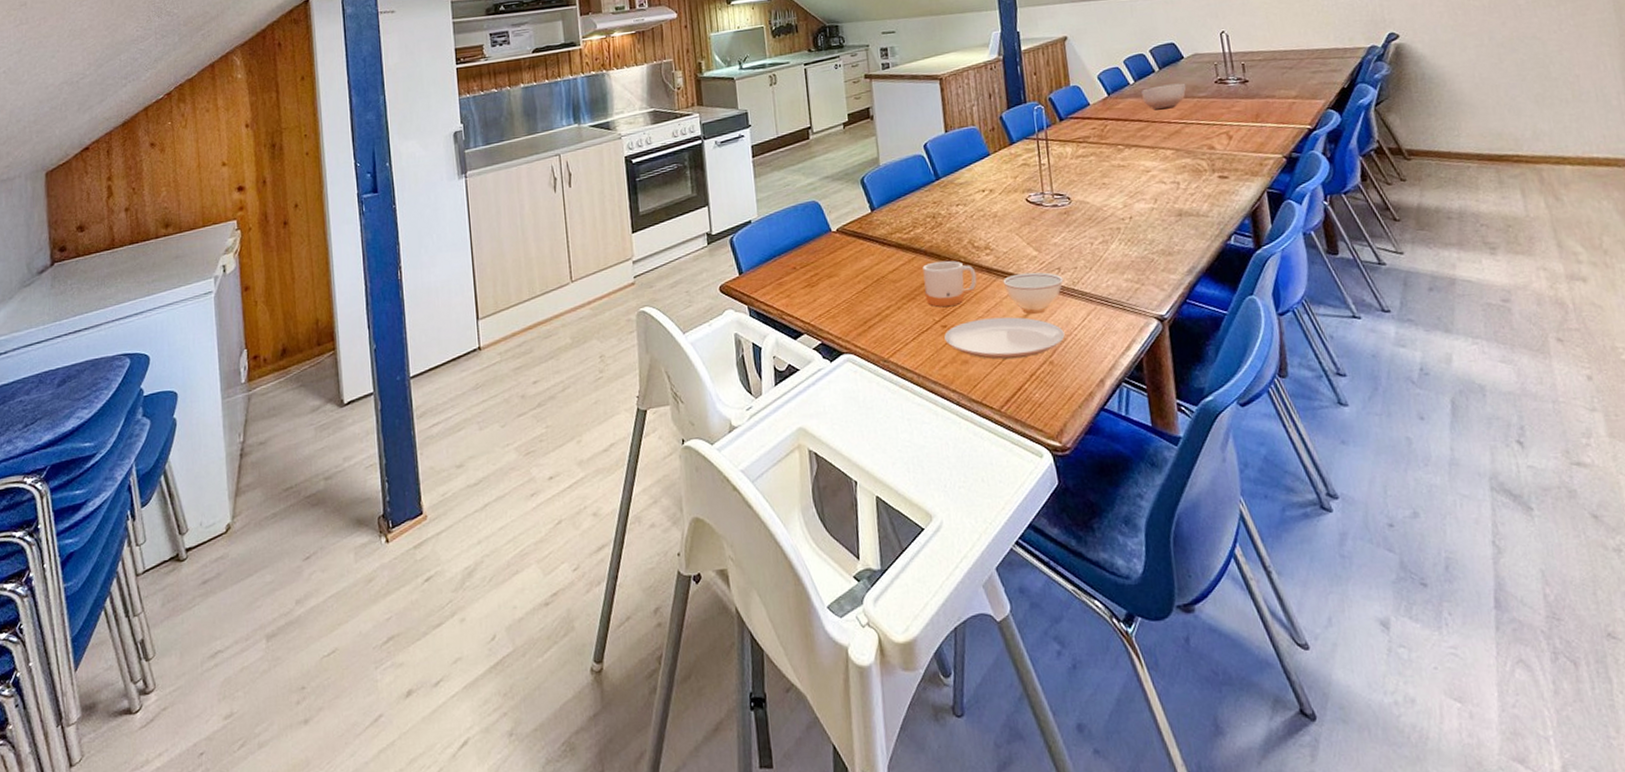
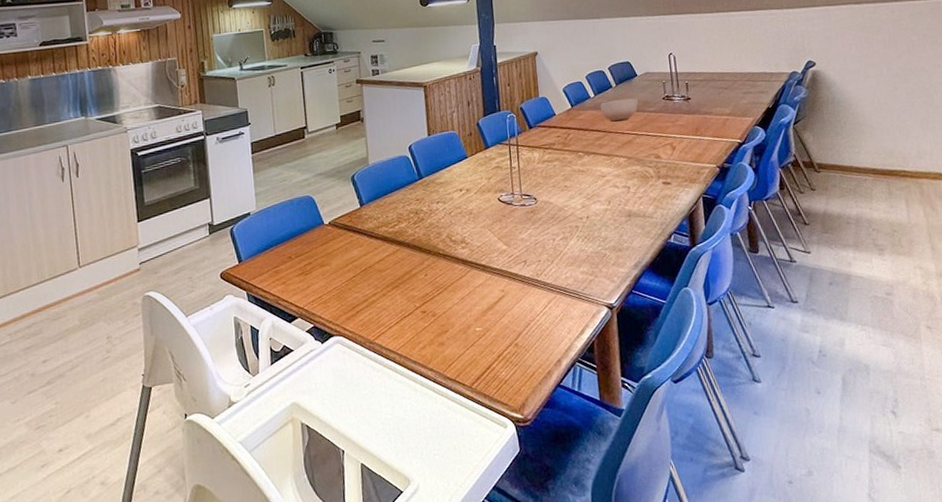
mug: present [922,260,977,308] -> none [406,252,454,296]
plate: present [944,317,1065,359] -> none [424,304,529,342]
bowl: present [1003,272,1064,315] -> none [476,264,529,303]

